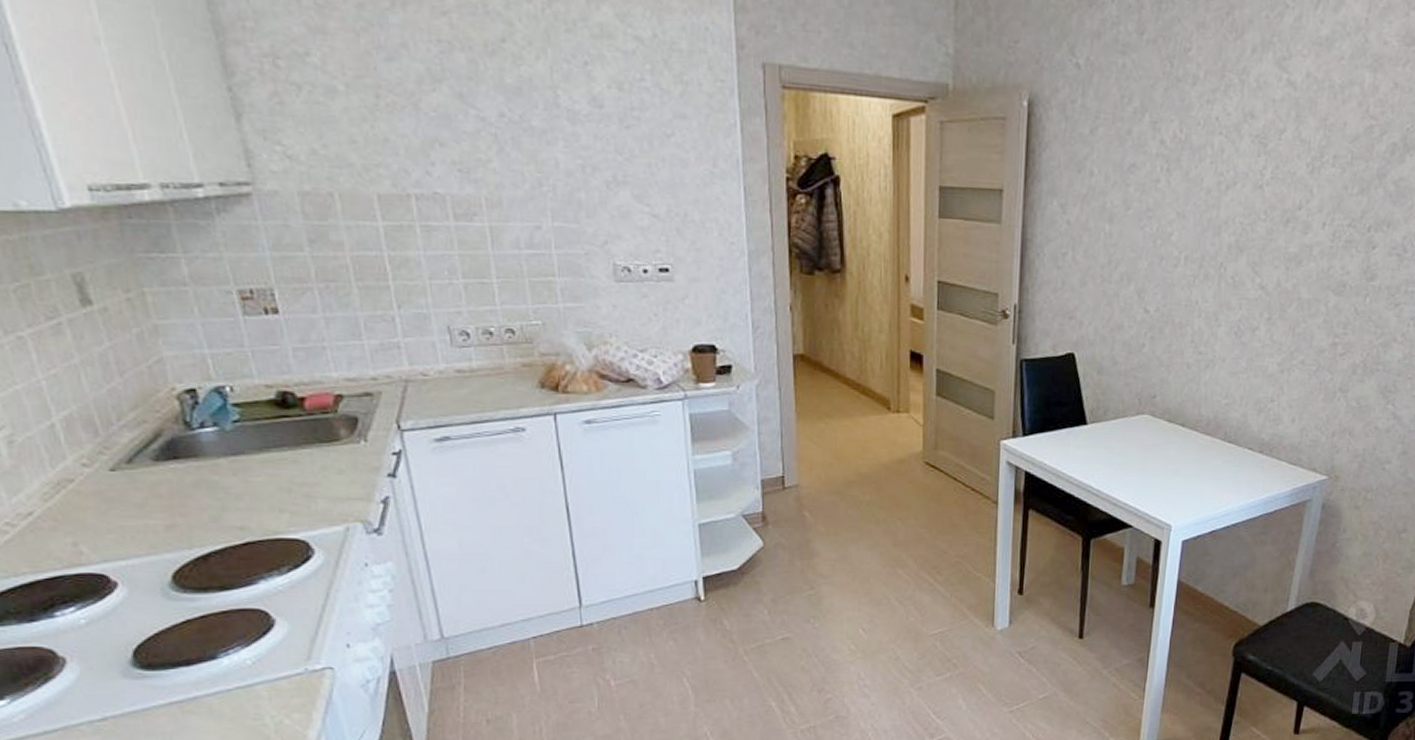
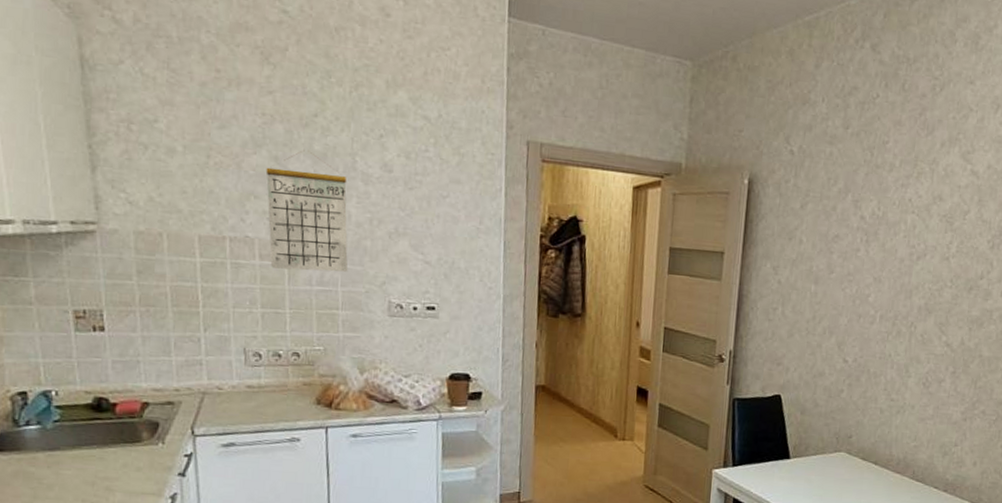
calendar: none [449,84,562,232] -> present [265,150,348,272]

